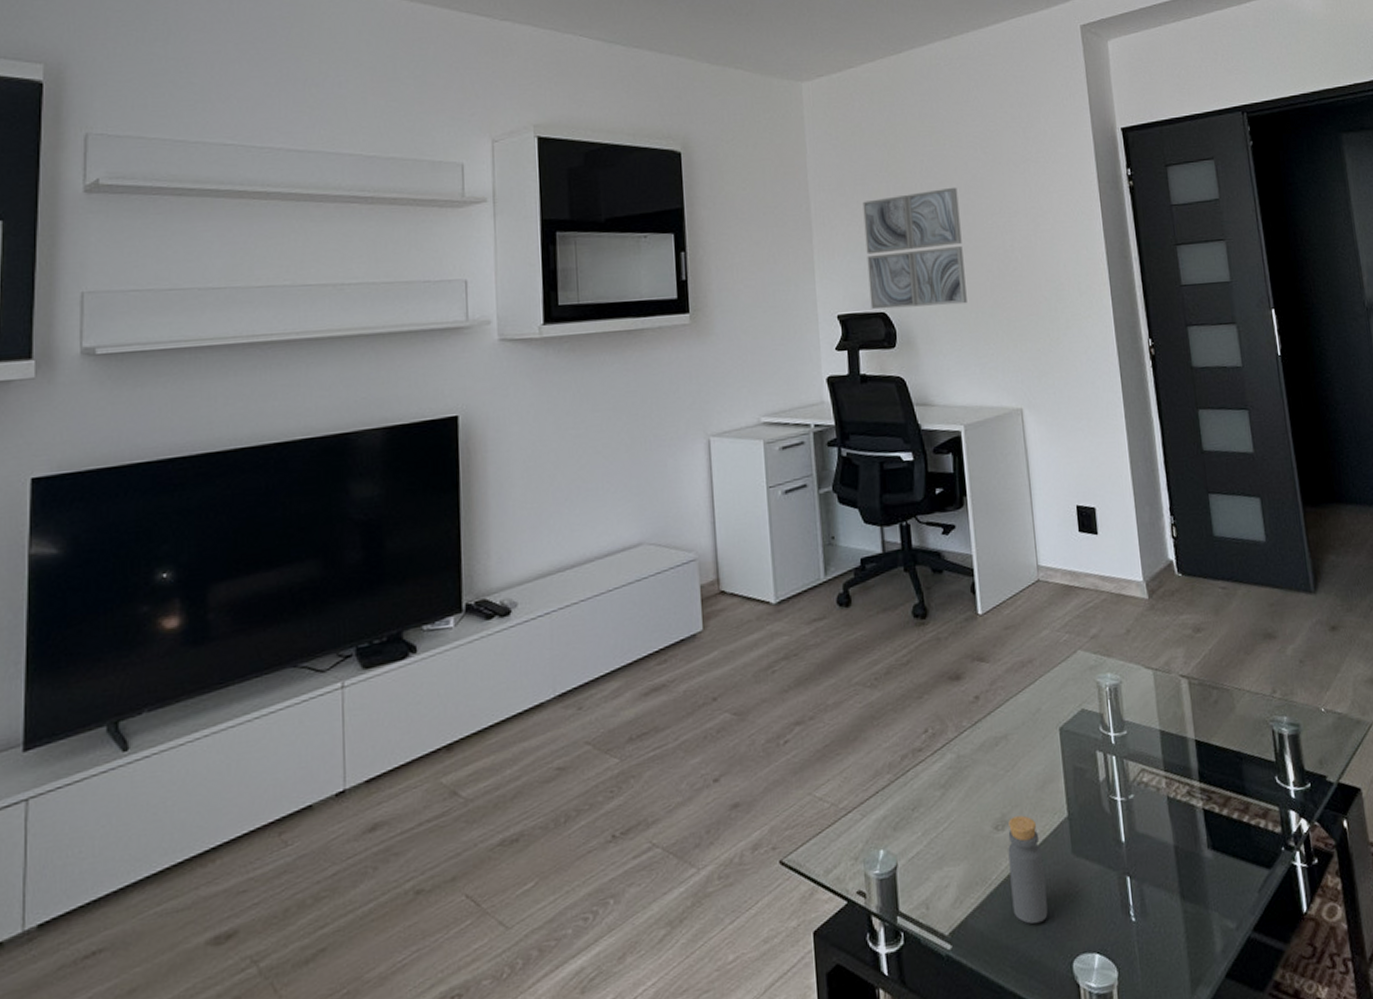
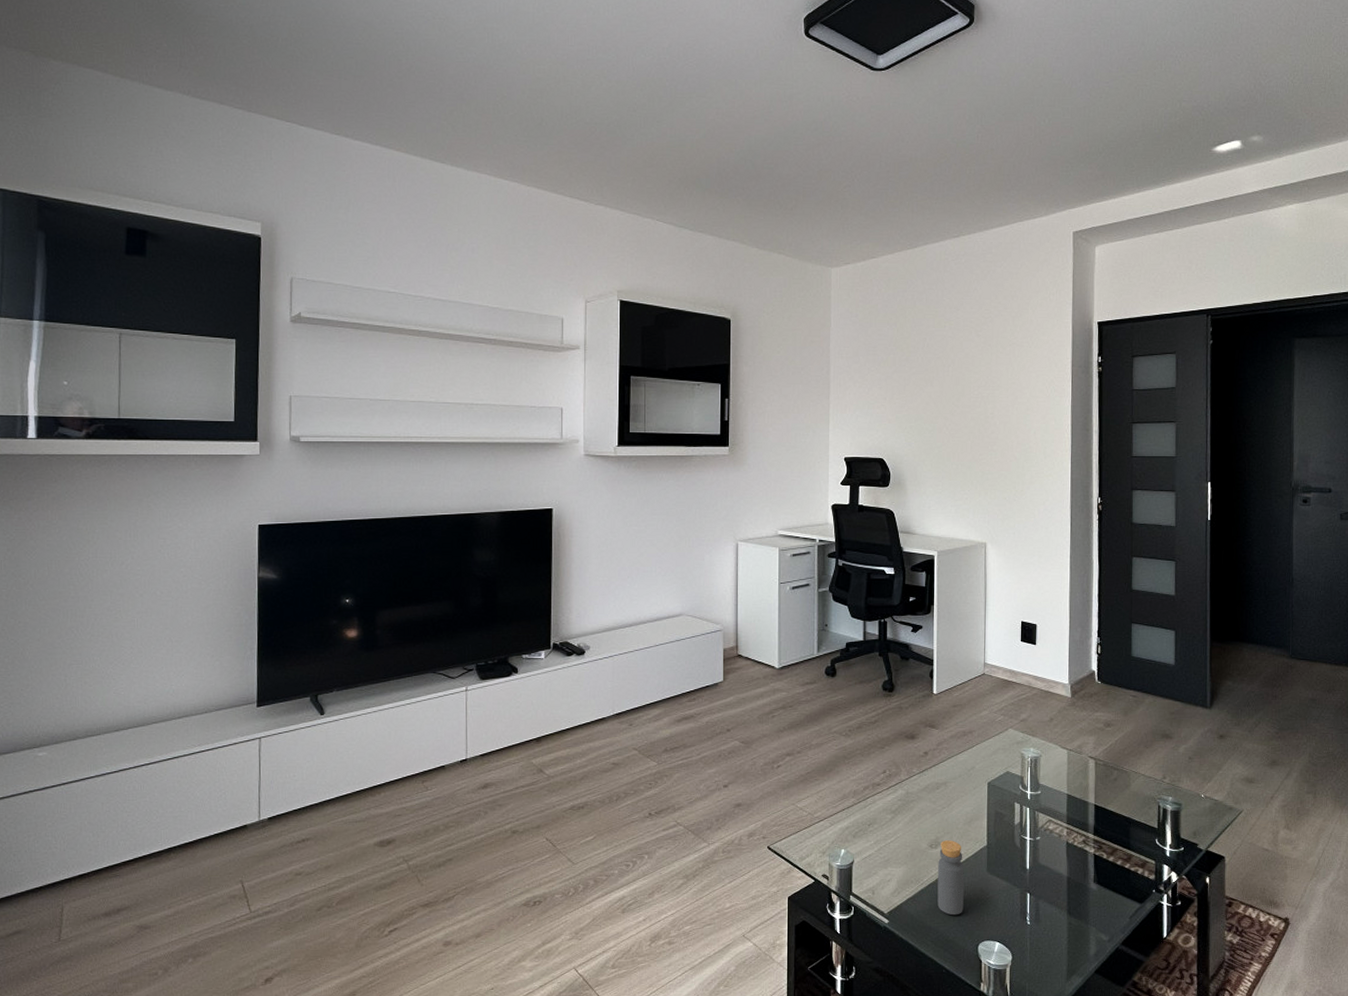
wall art: present [862,187,967,310] -> none [872,362,952,457]

